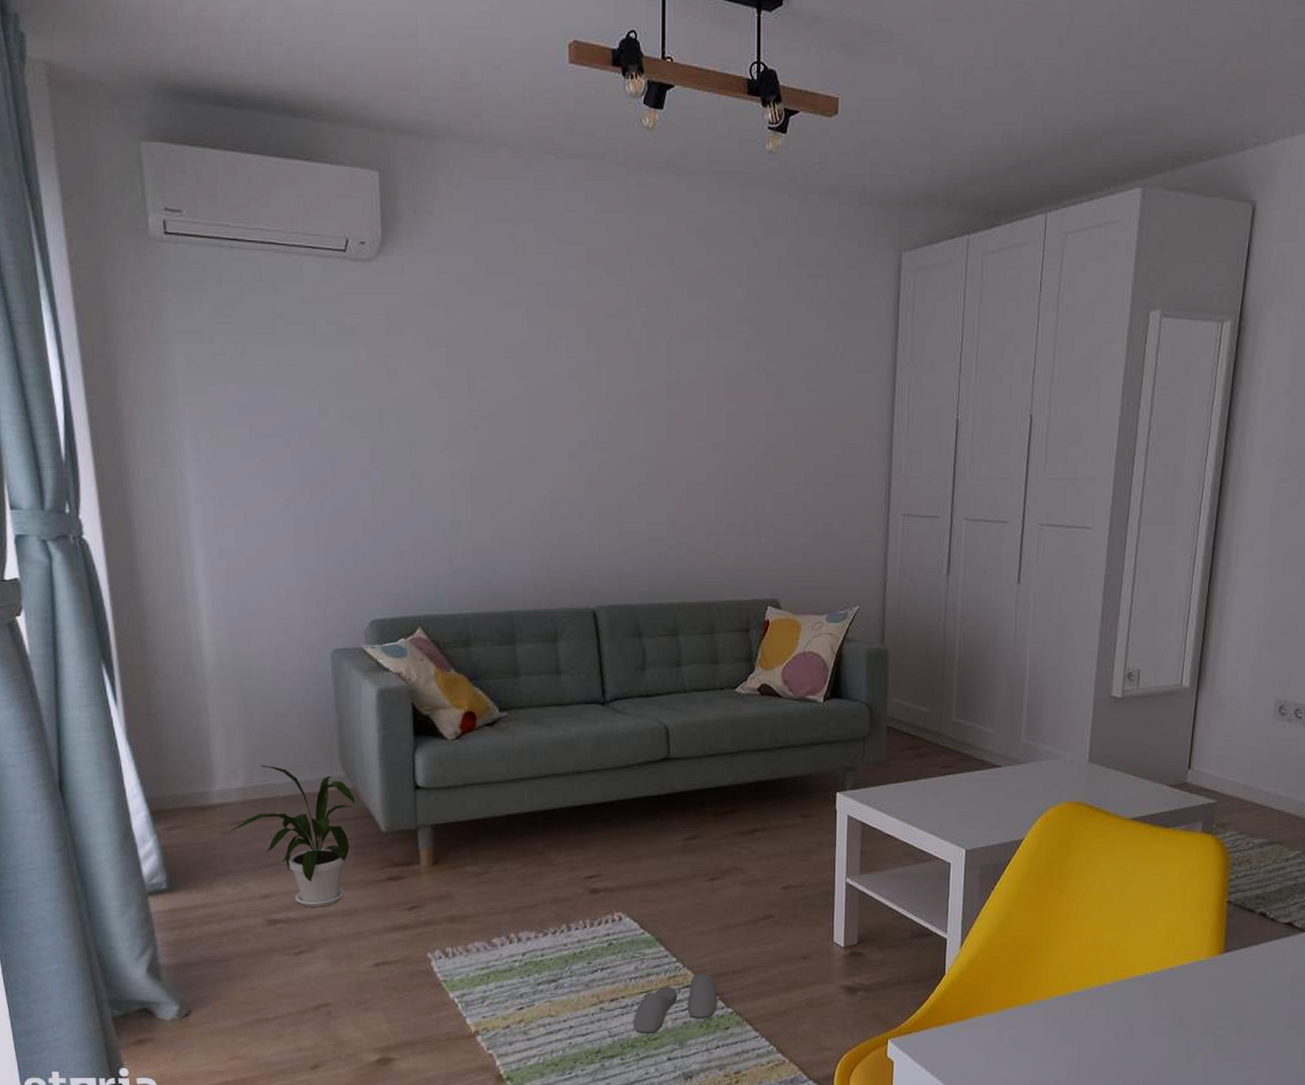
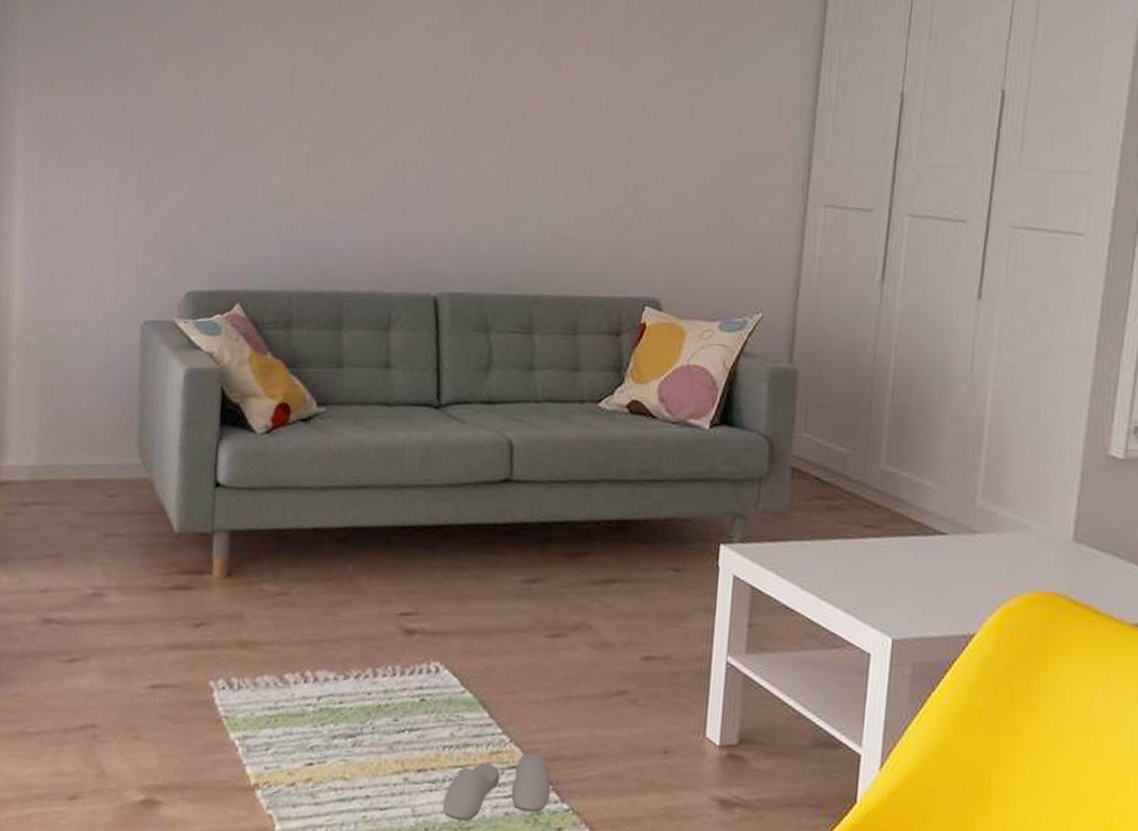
house plant: present [231,765,355,907] -> none [16,442,149,611]

